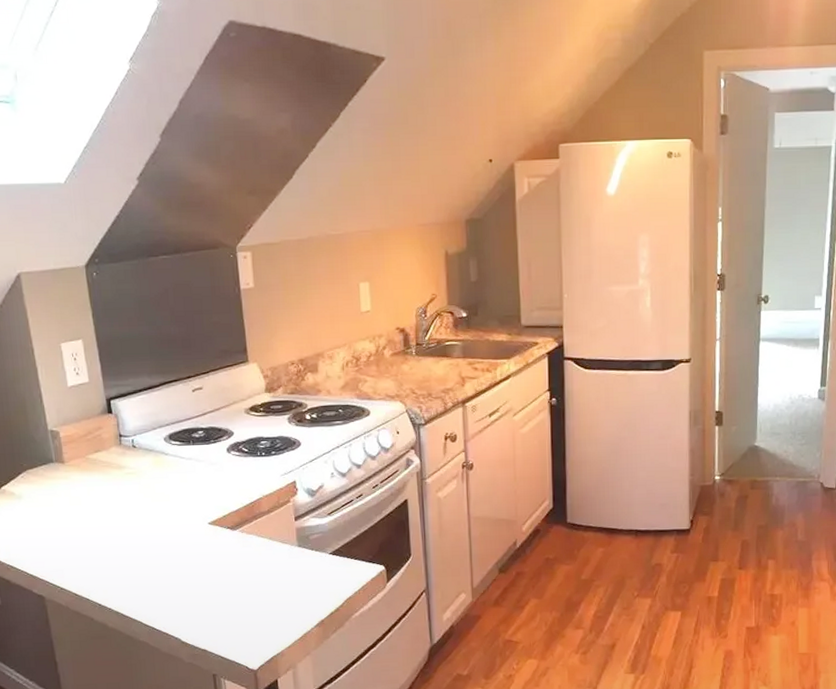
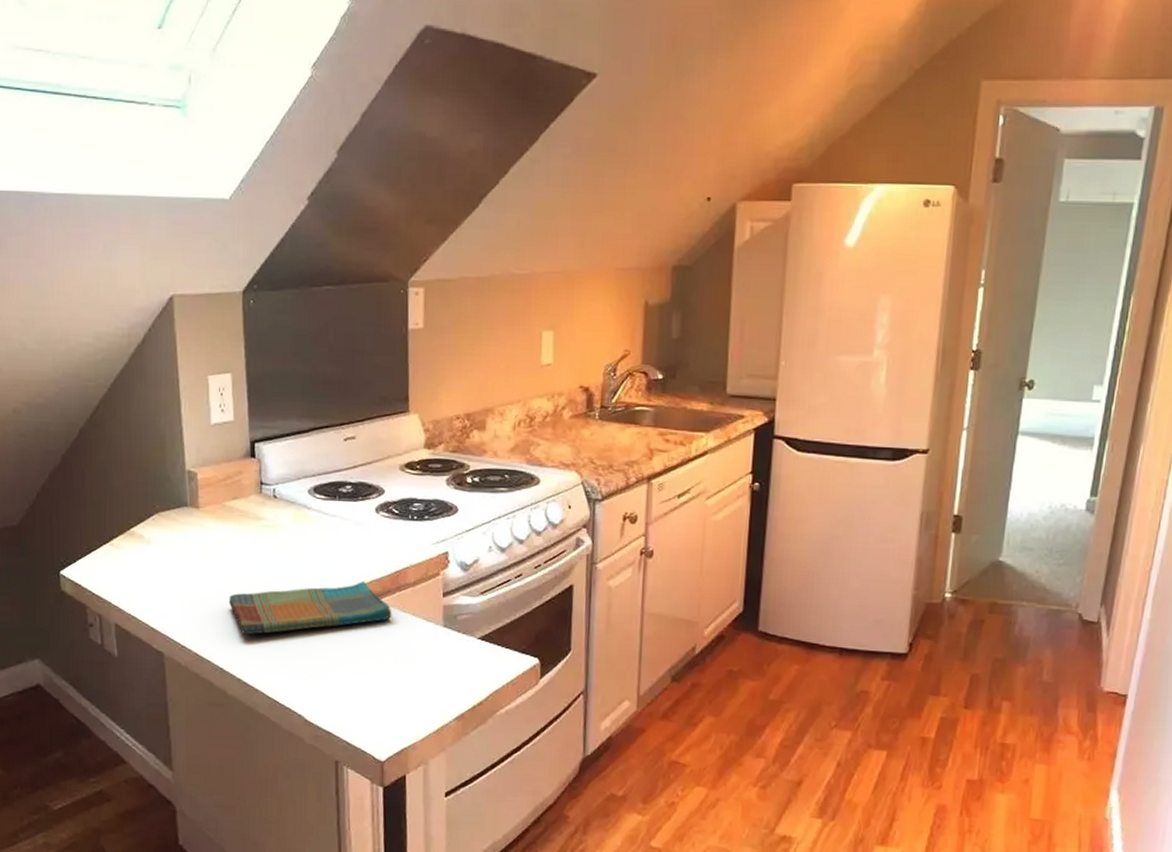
dish towel: none [101,513,251,573] -> present [229,581,392,635]

